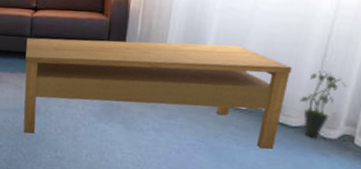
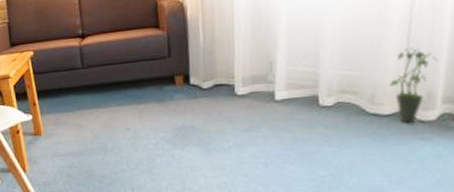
coffee table: present [23,38,293,150] -> none [79,36,376,176]

